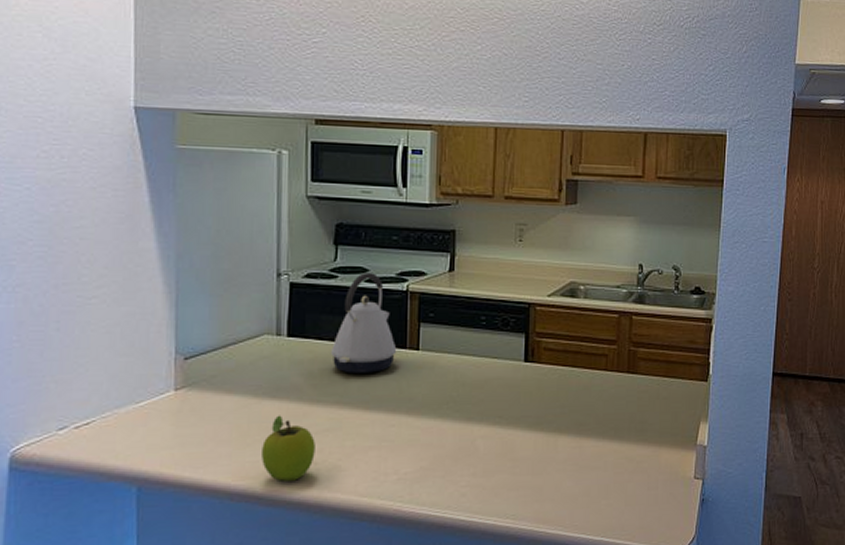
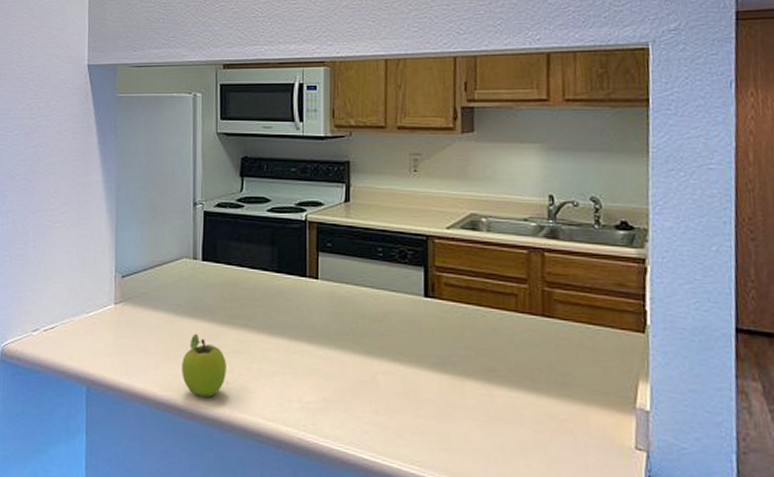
kettle: present [331,273,397,373] -> none [239,203,298,299]

